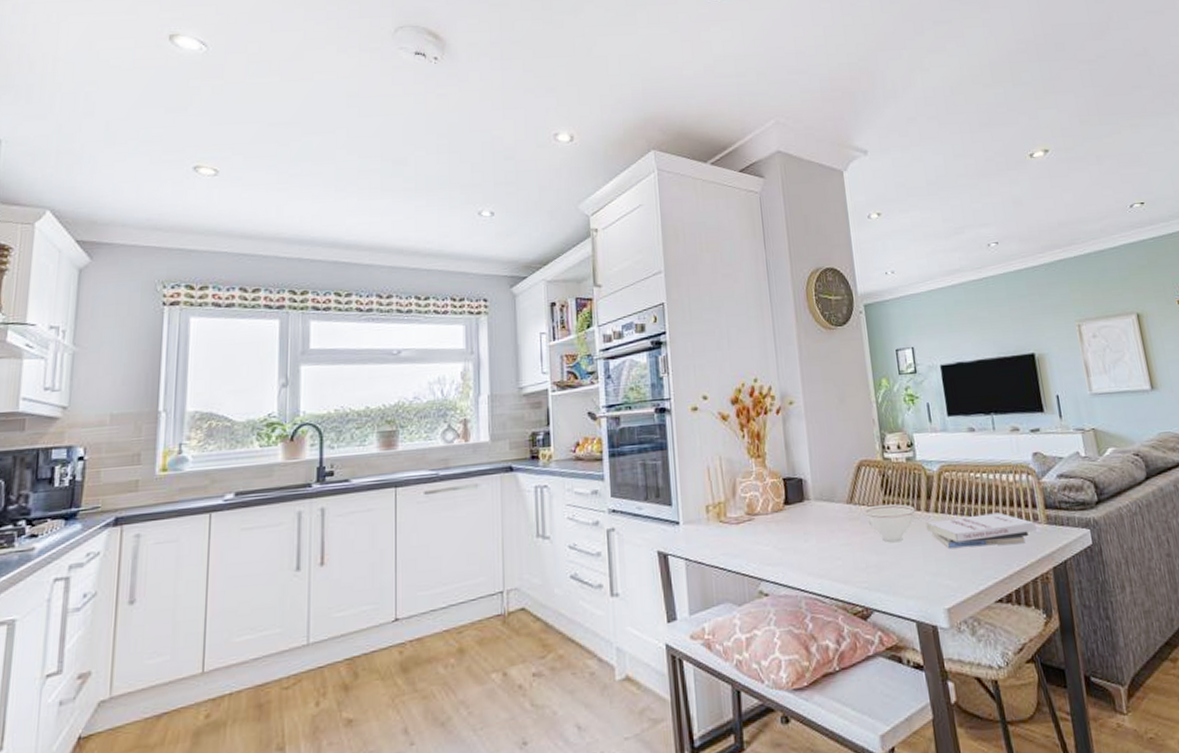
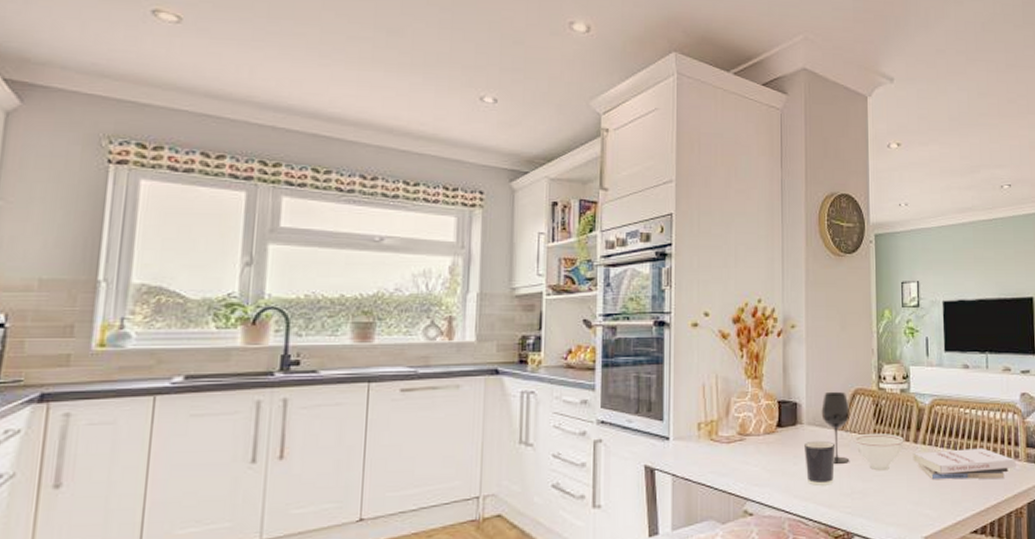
mug: none [814,515,847,562] -> present [804,440,836,486]
wine glass: none [827,464,861,538] -> present [821,391,850,464]

